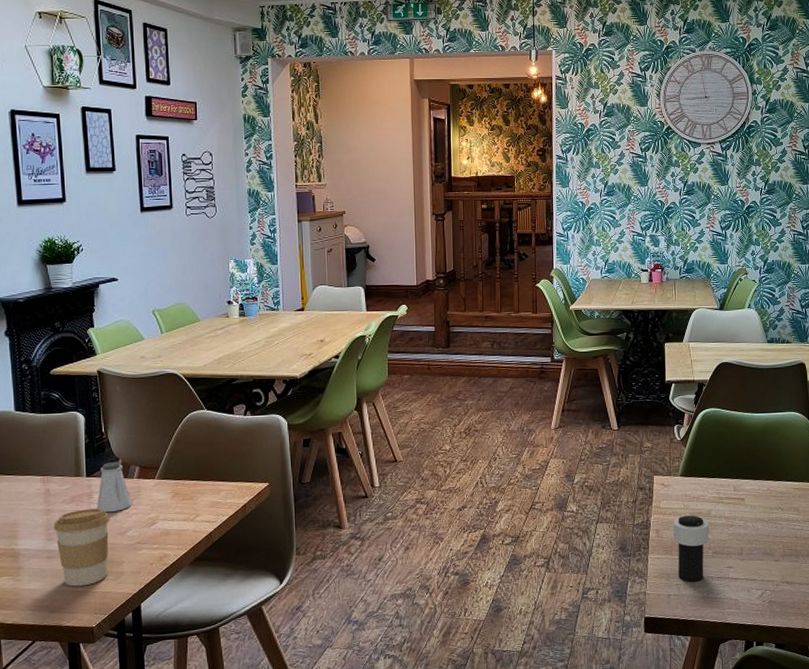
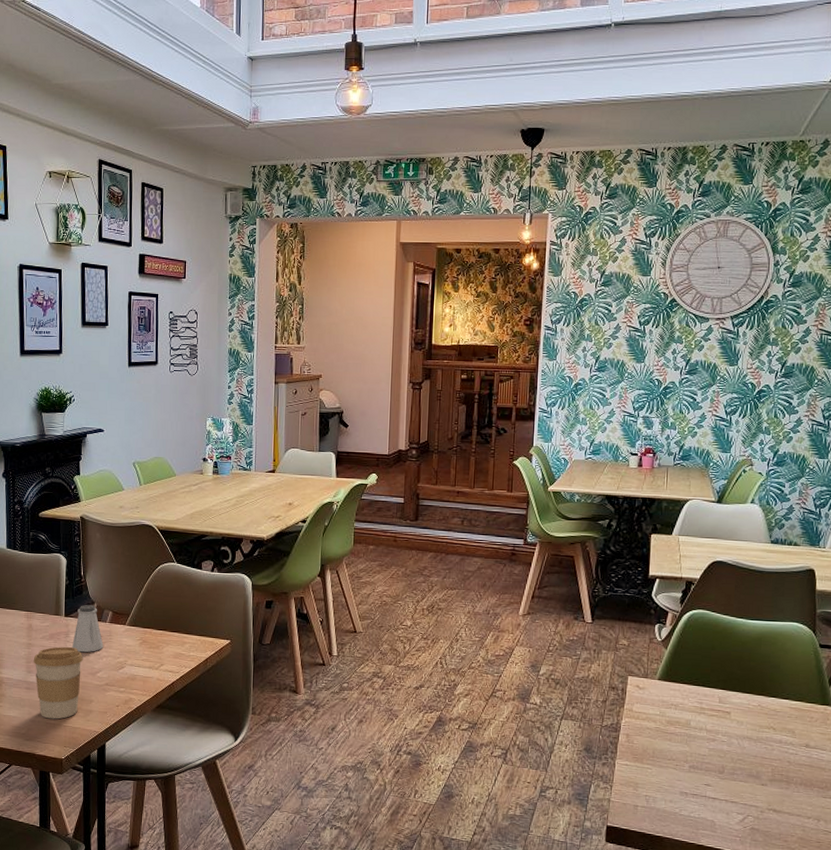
cup: present [672,515,710,582] -> none [644,722,688,796]

